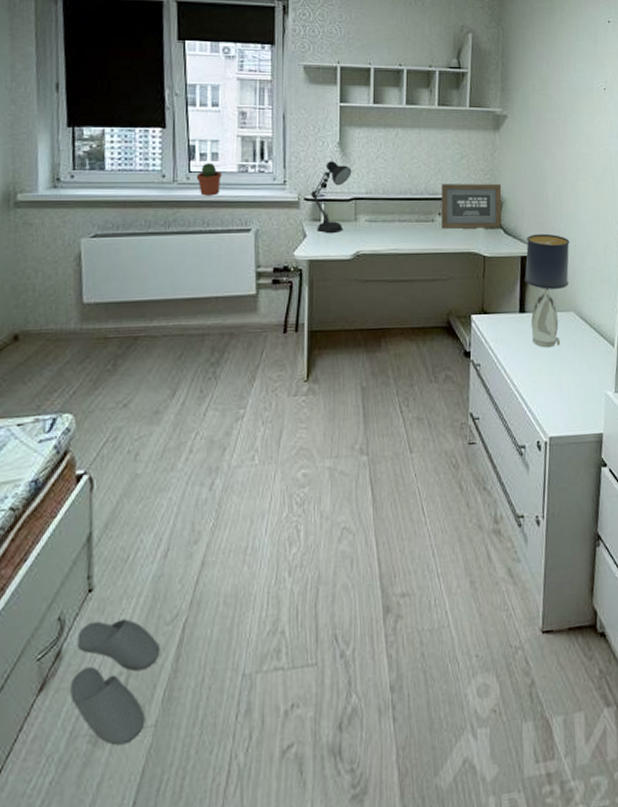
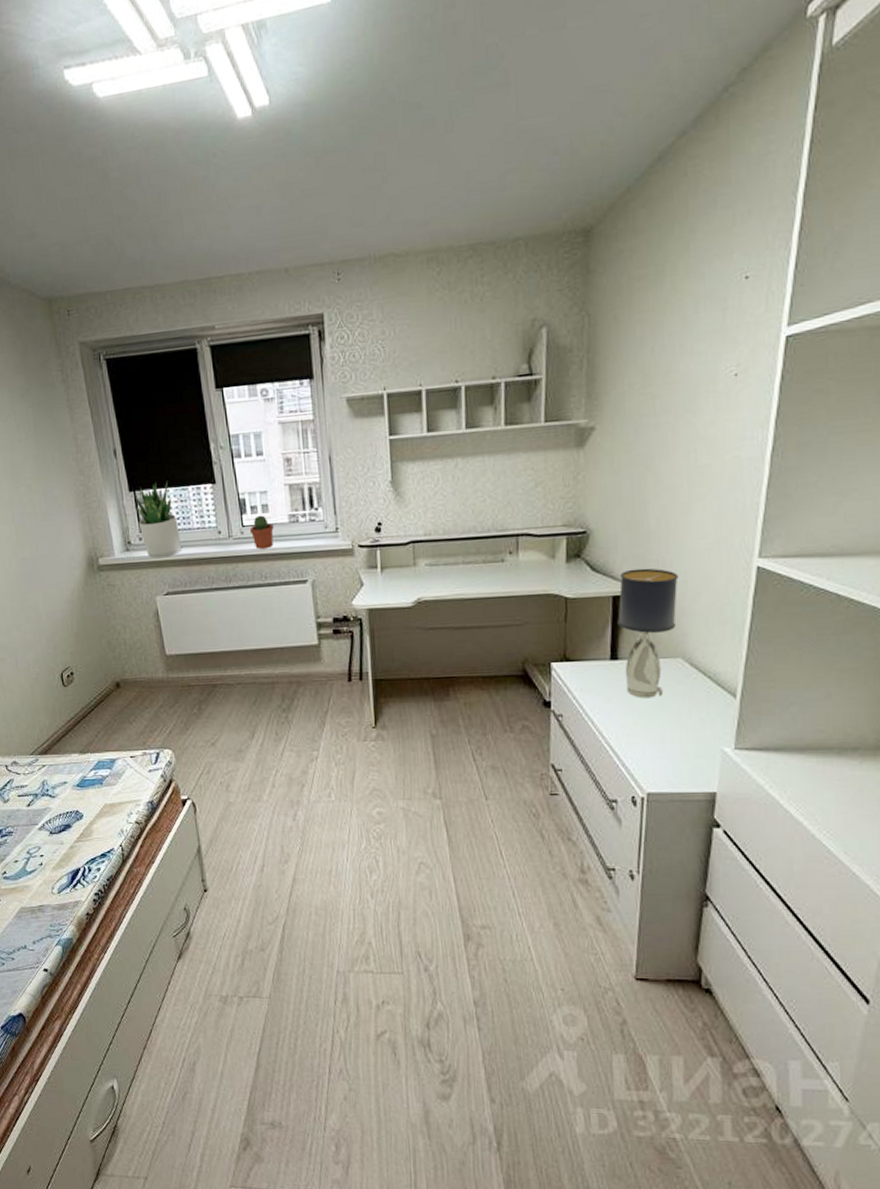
planter: none [70,120,120,199] -> present [134,481,182,559]
slippers: present [70,619,160,746] -> none [200,914,267,1007]
desk lamp: present [311,161,352,233] -> none [365,502,408,581]
picture frame: present [440,183,502,229] -> none [511,512,588,569]

